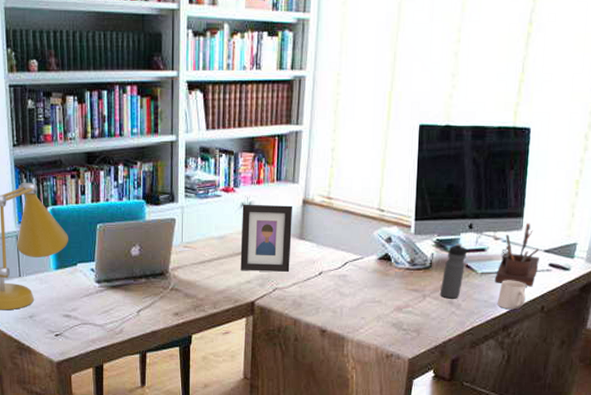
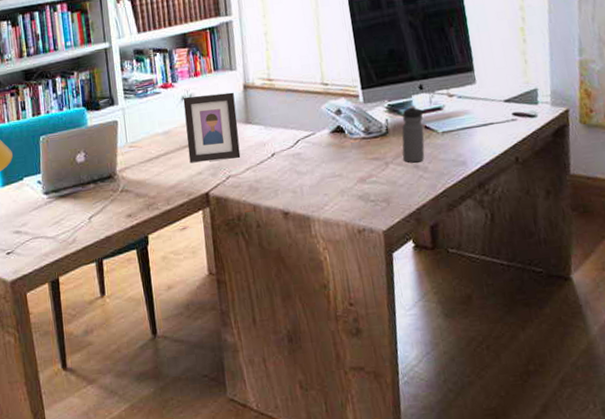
desk organizer: present [494,223,540,287] -> none [458,76,502,140]
cup: present [497,280,526,310] -> none [465,134,497,166]

